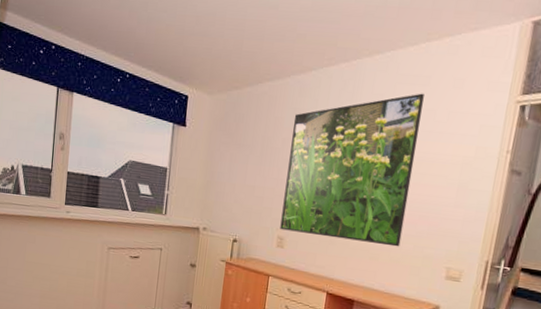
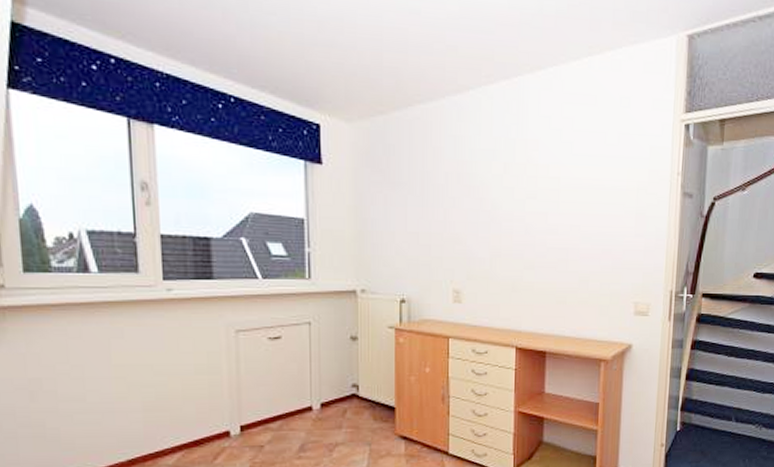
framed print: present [280,93,424,247] -> none [454,113,593,286]

